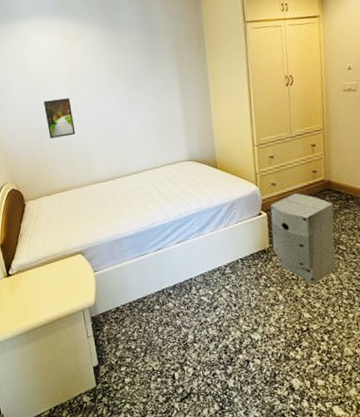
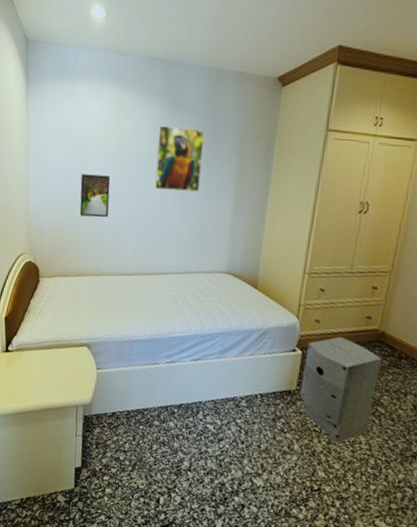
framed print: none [102,42,150,101] -> present [154,125,205,192]

